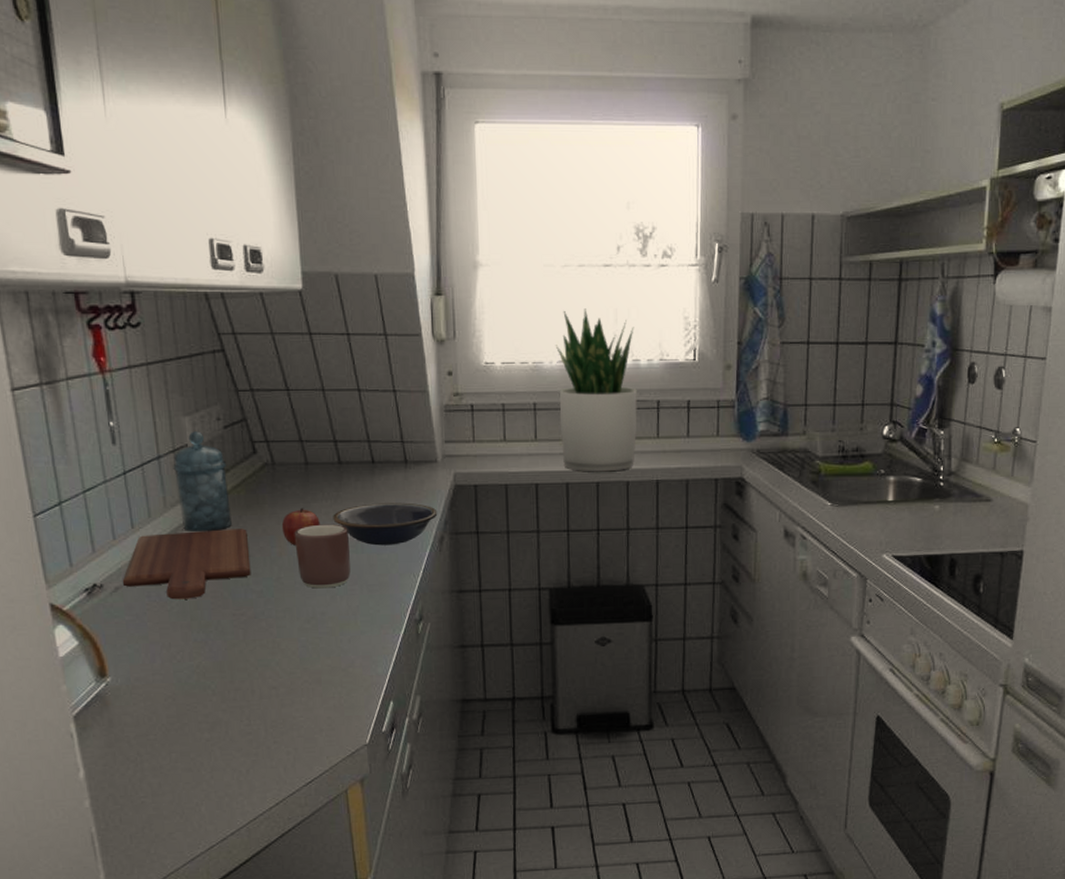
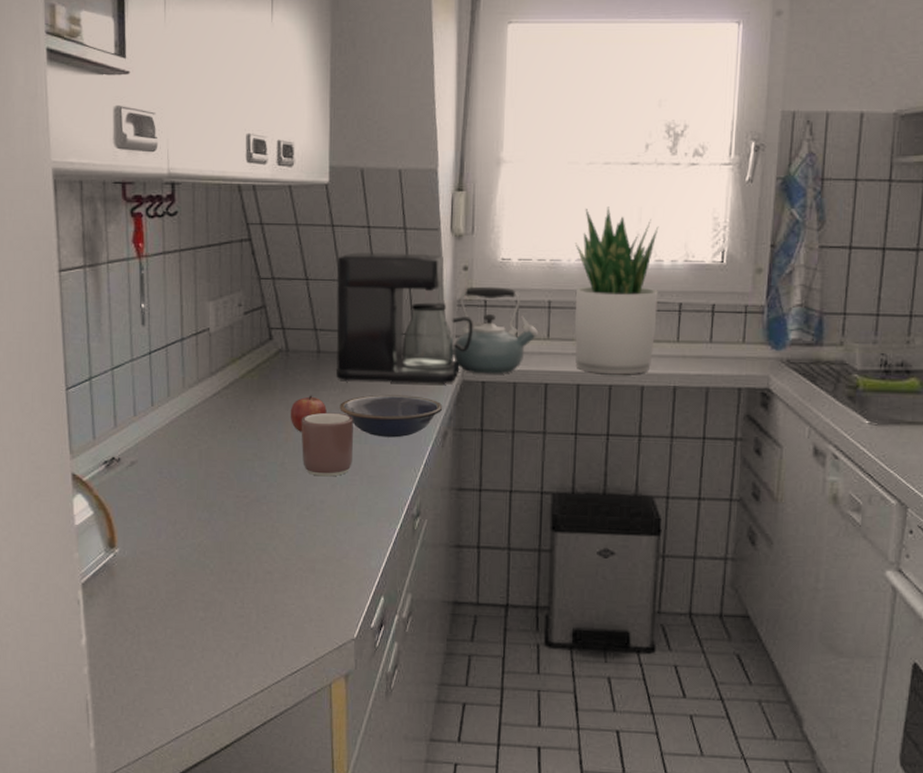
cutting board: present [122,529,251,600] -> none [138,412,258,478]
canister: present [173,431,232,532] -> none [194,316,244,414]
coffee maker: none [317,360,462,491] -> present [336,252,473,384]
kettle: none [443,391,527,478] -> present [452,286,539,374]

